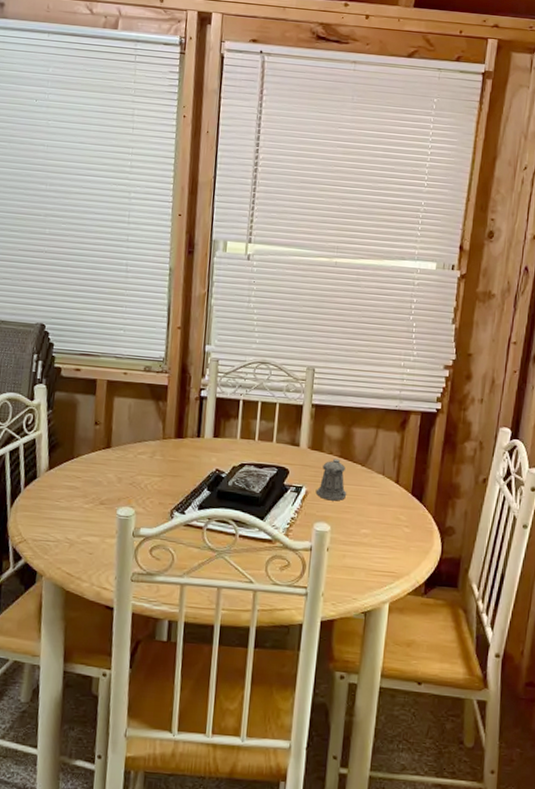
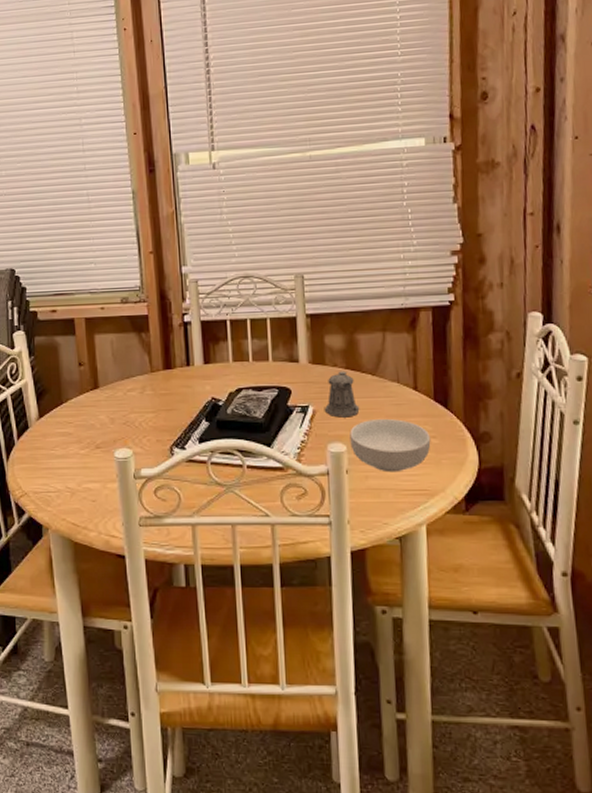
cereal bowl: none [334,505,404,555] -> present [350,418,431,473]

